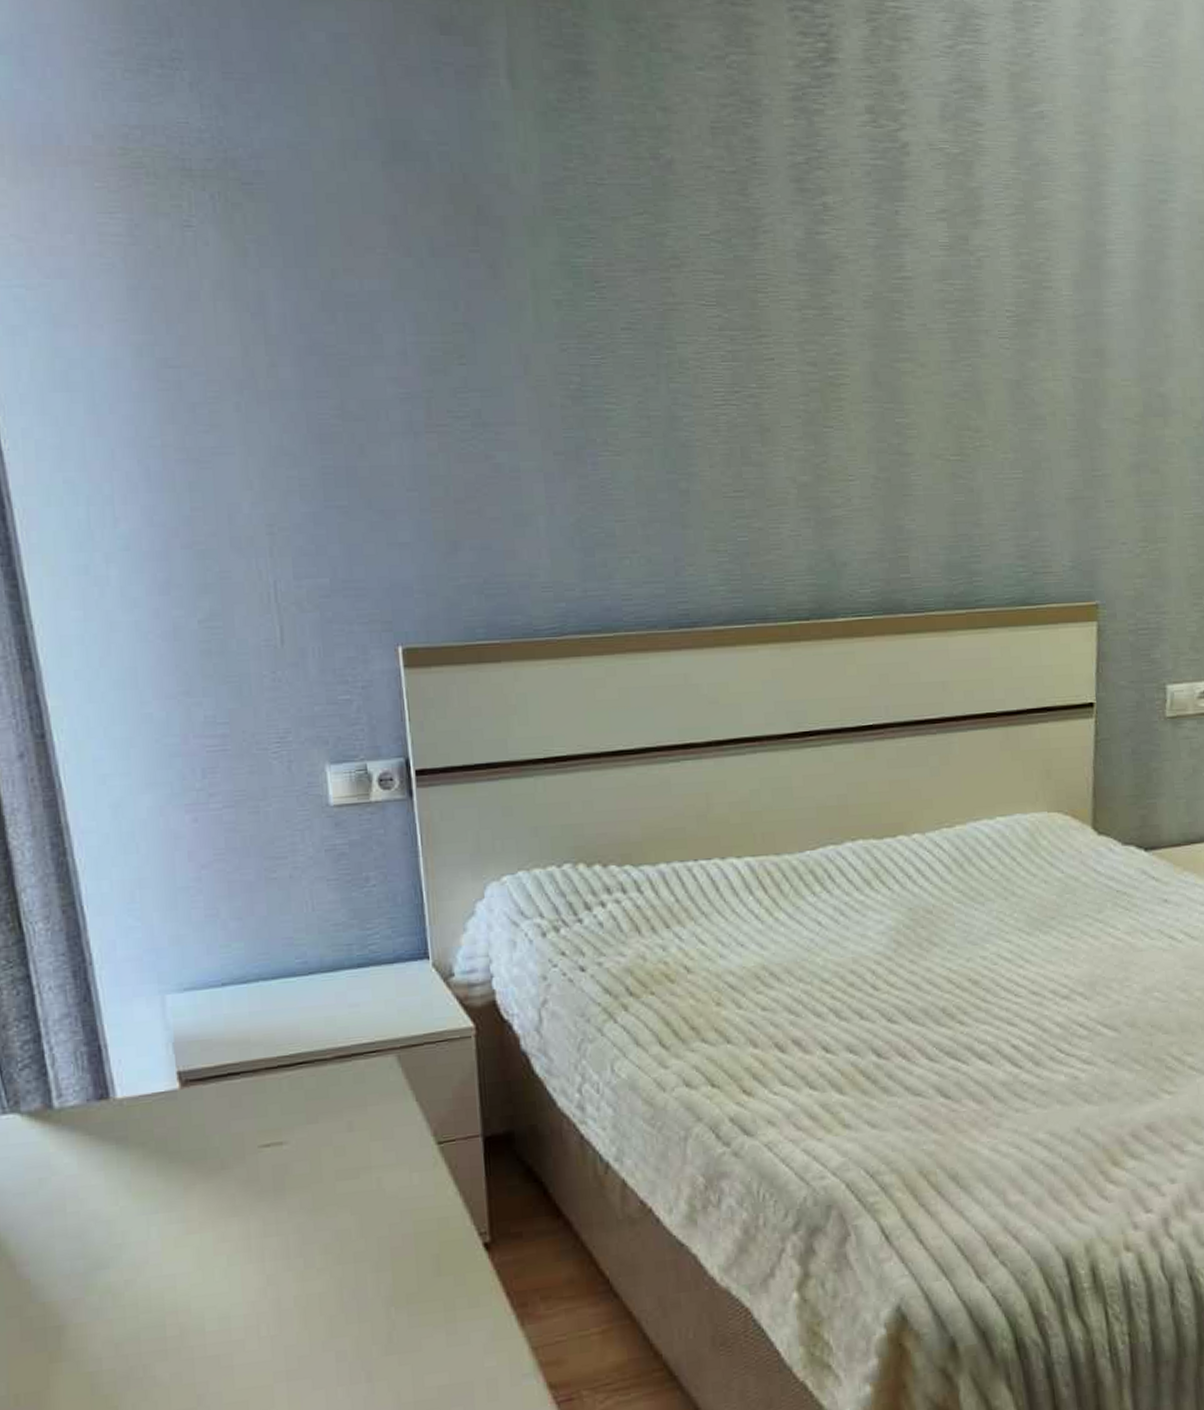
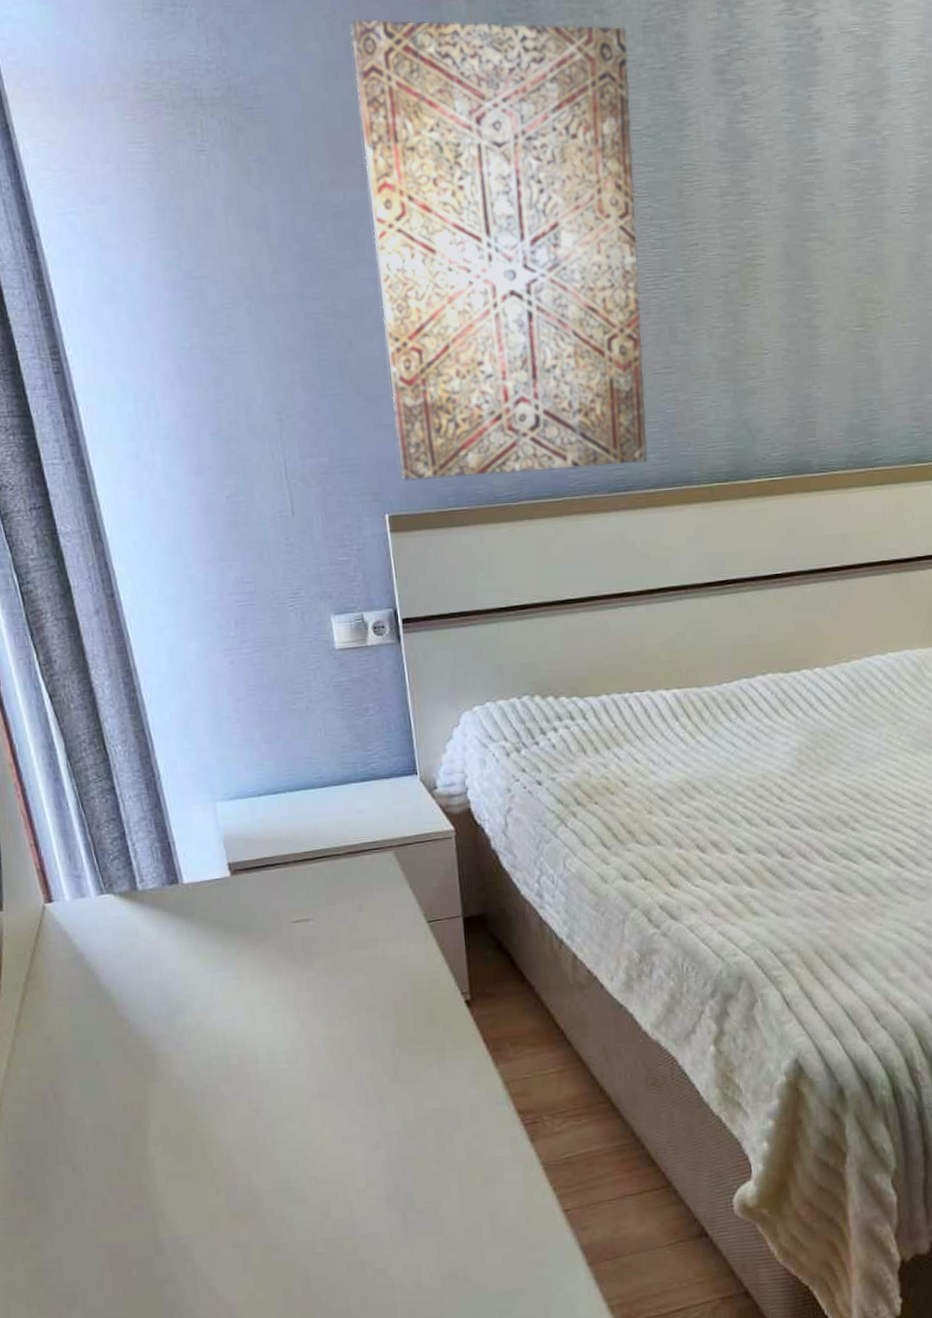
wall art: none [374,97,716,608] -> present [350,19,648,481]

